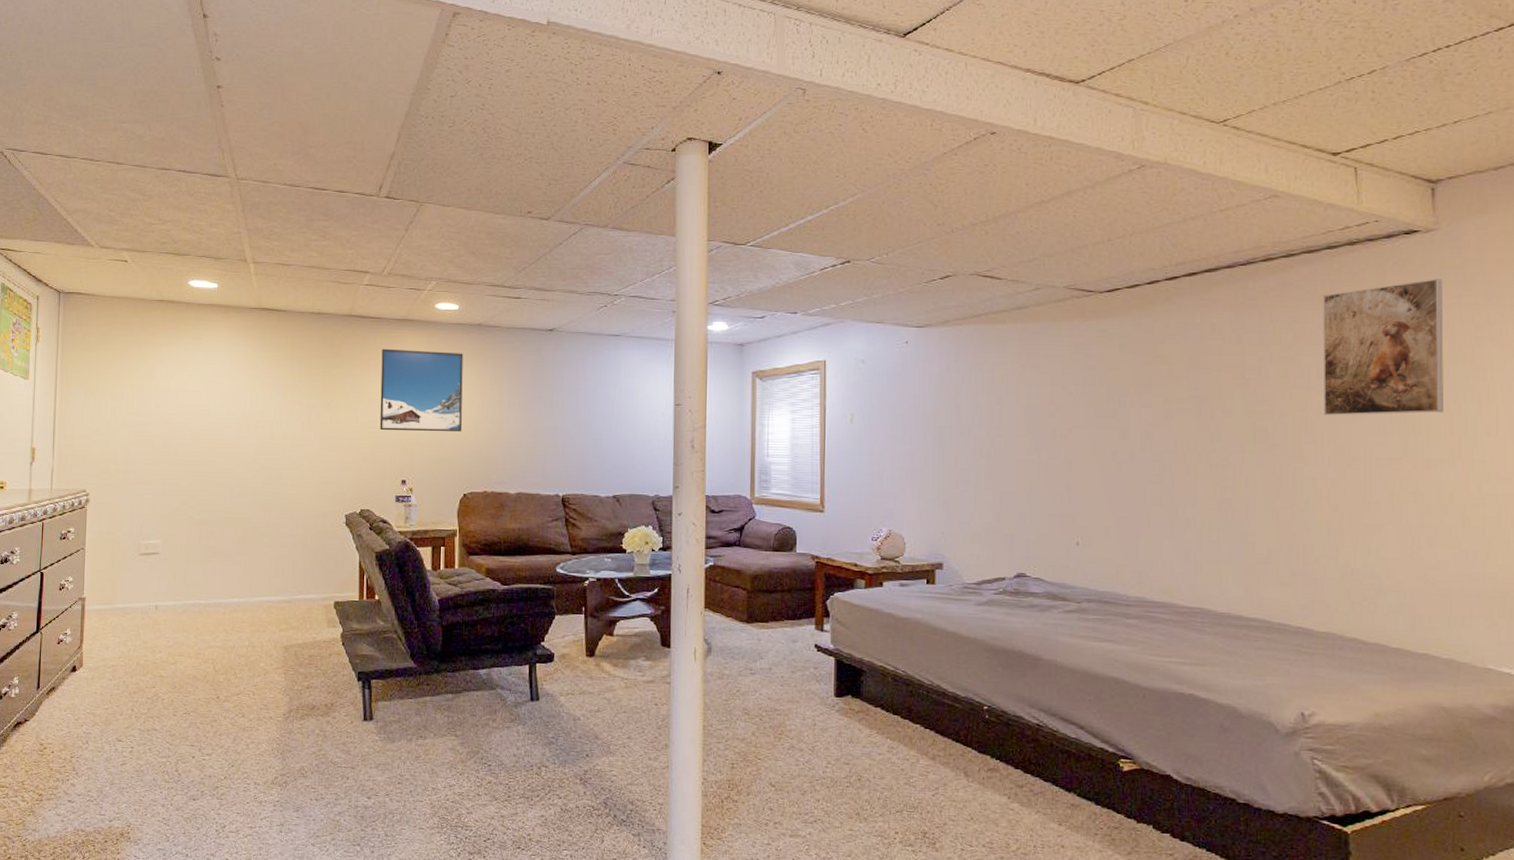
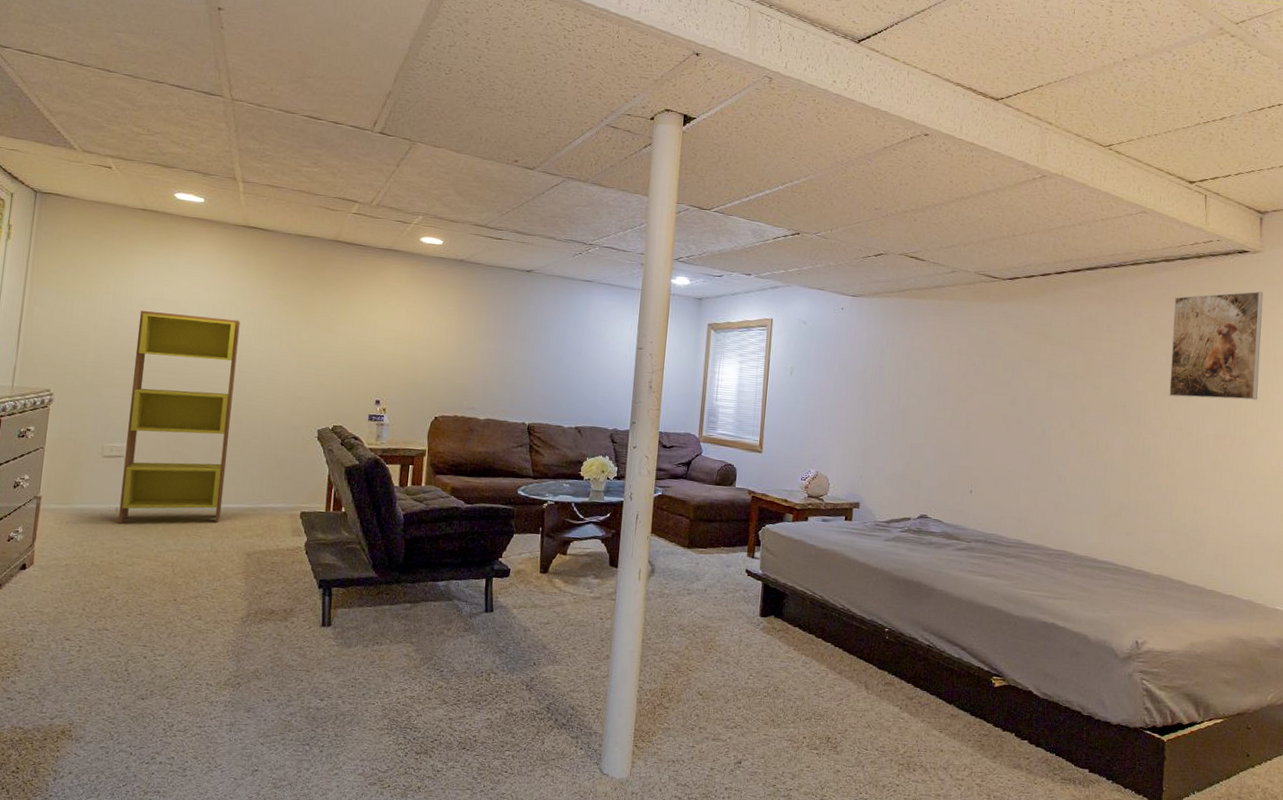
bookcase: none [158,404,261,622] -> present [118,311,241,524]
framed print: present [379,348,463,432] -> none [357,274,444,358]

